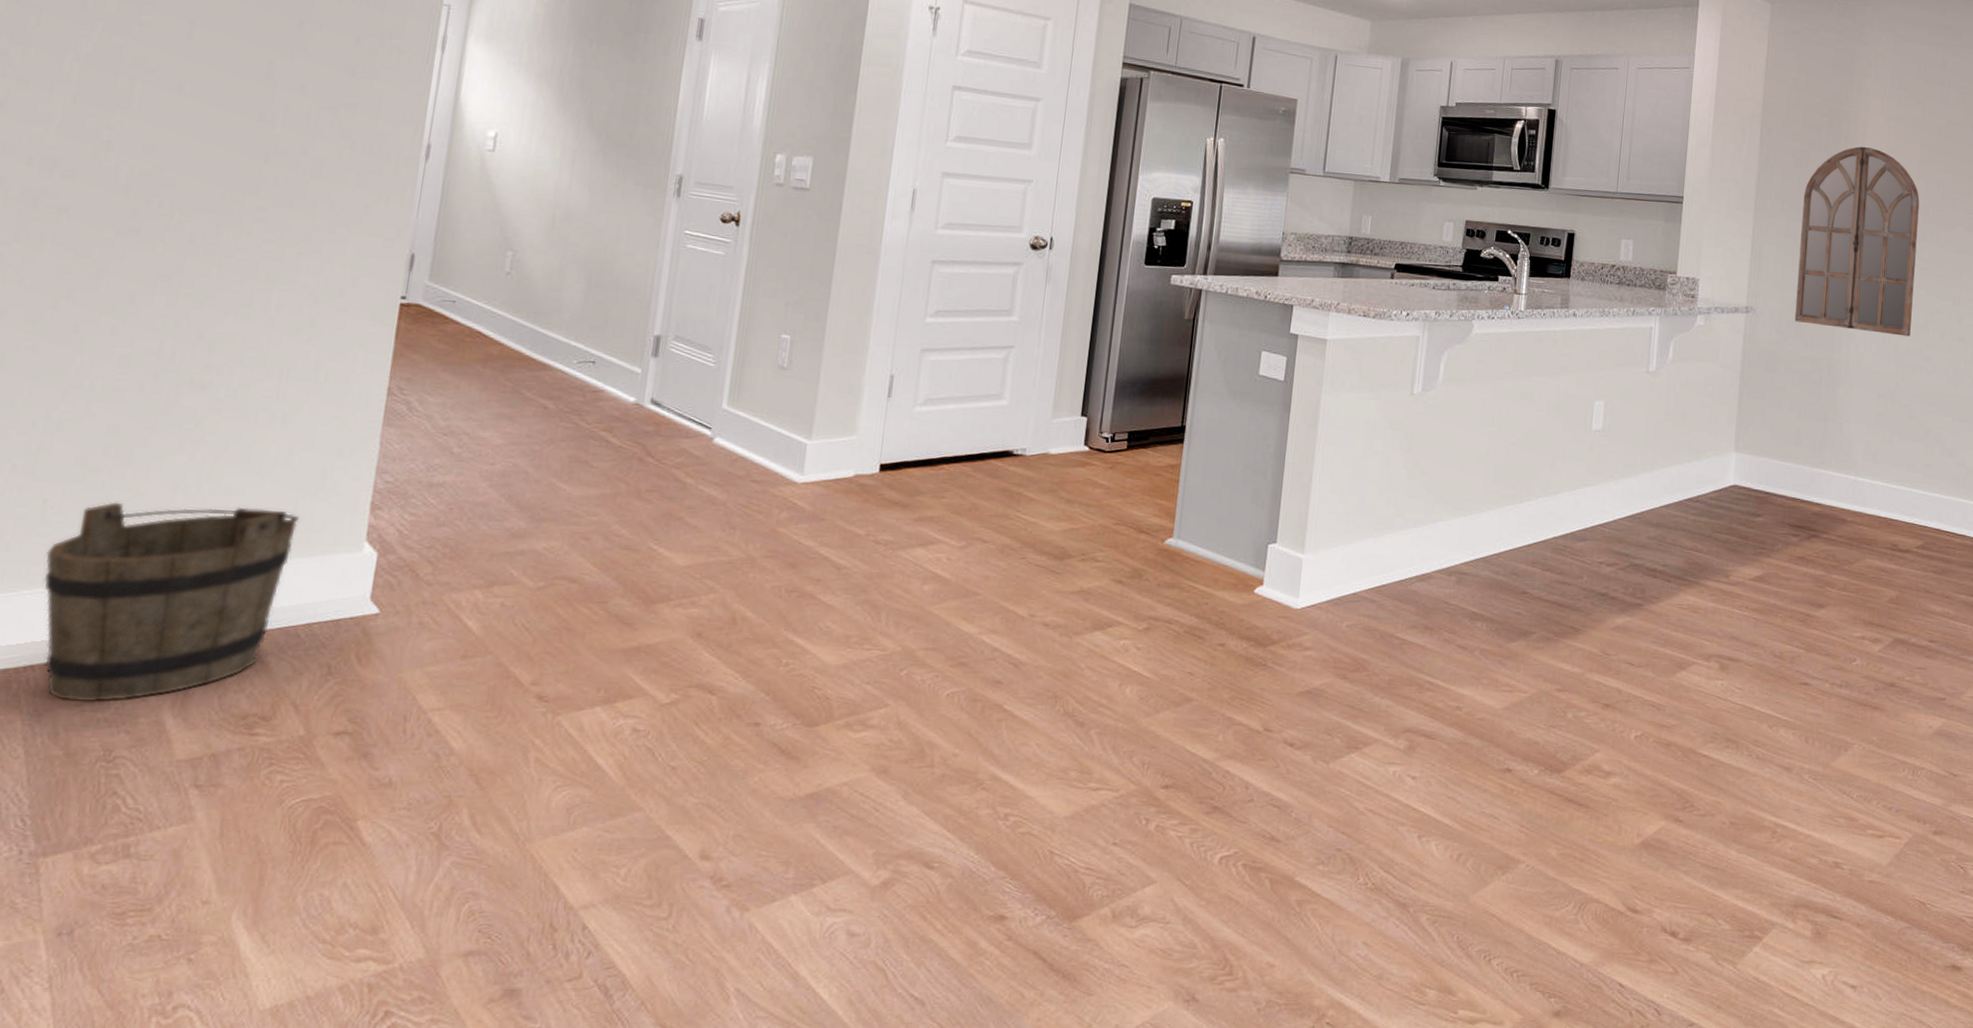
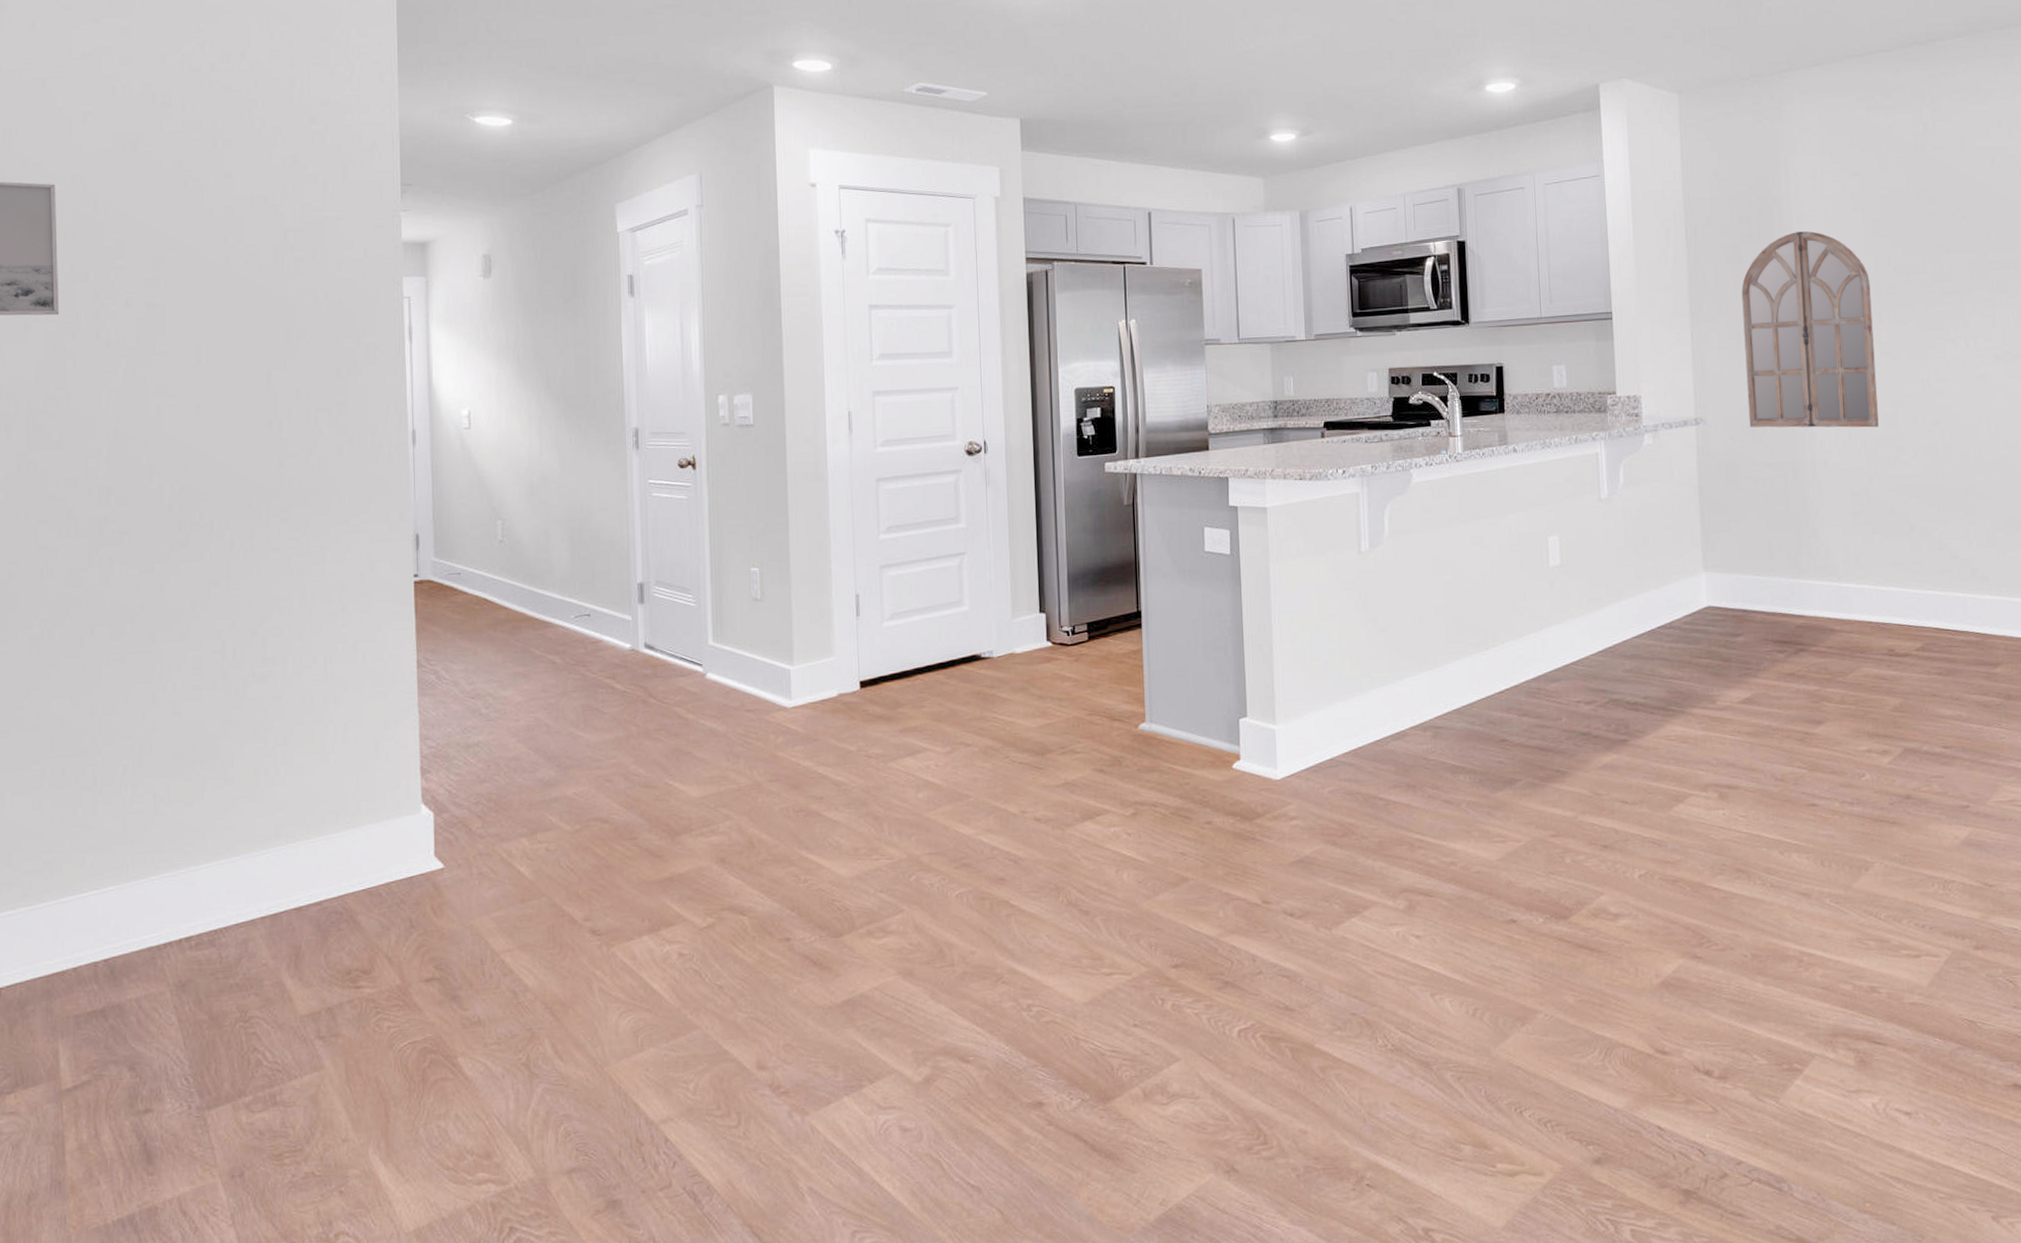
bucket: present [43,502,299,703] -> none [164,782,363,971]

